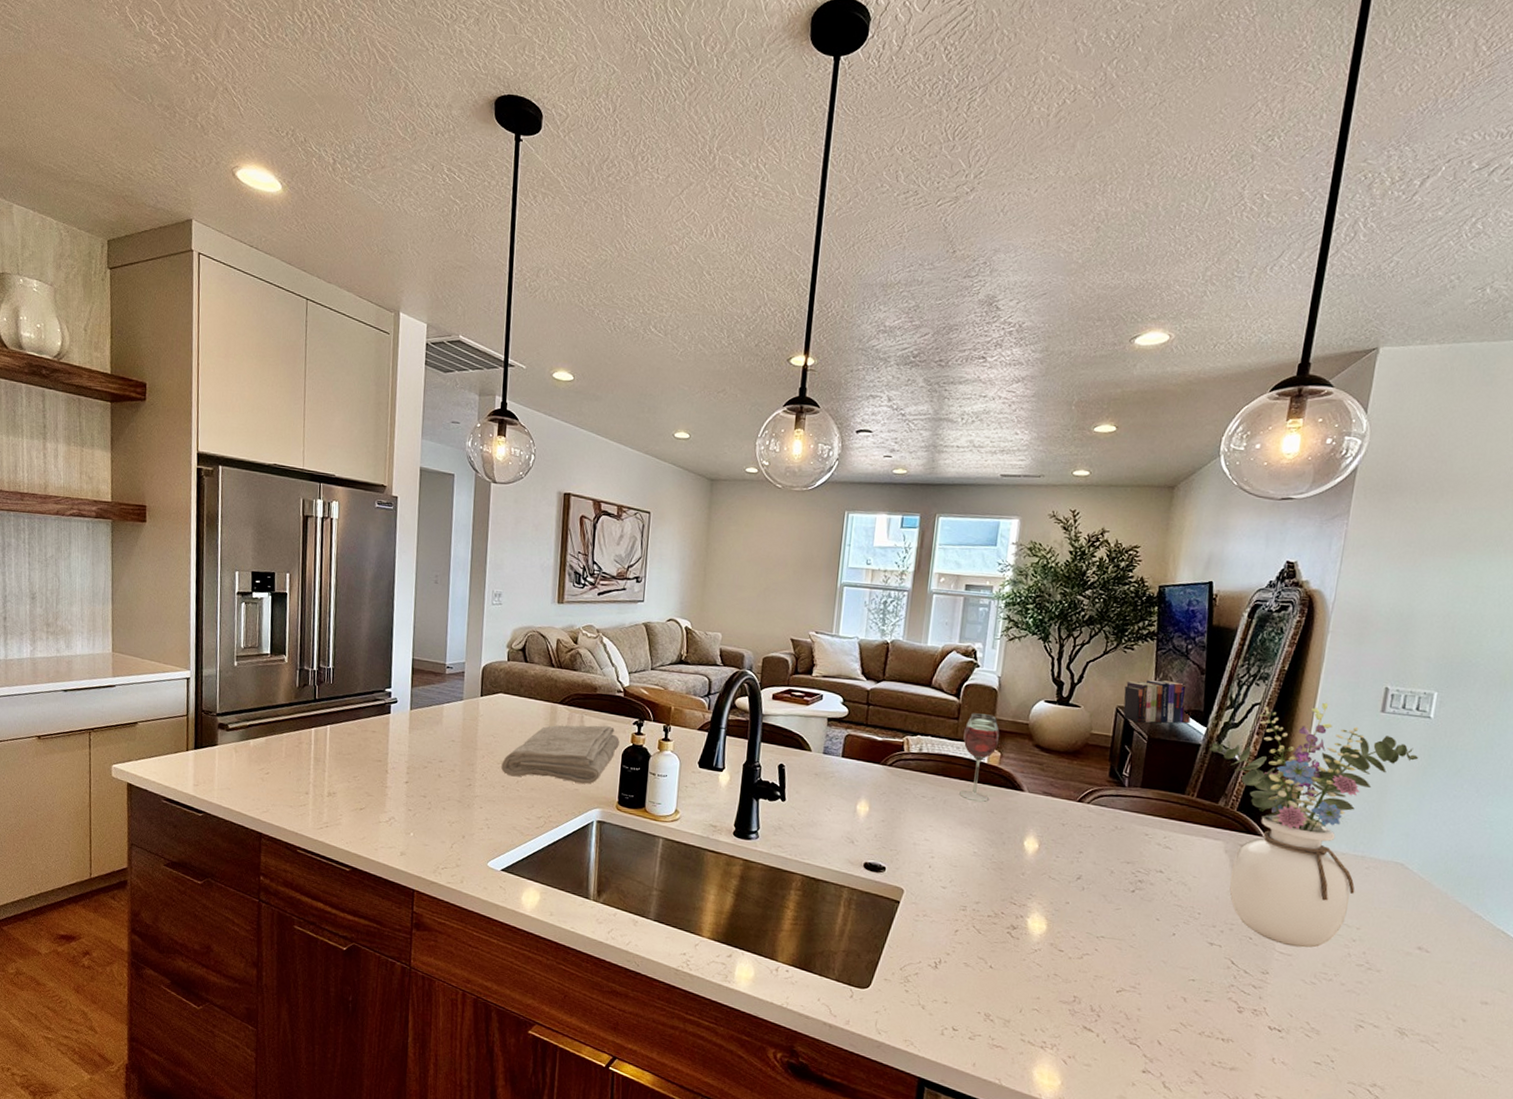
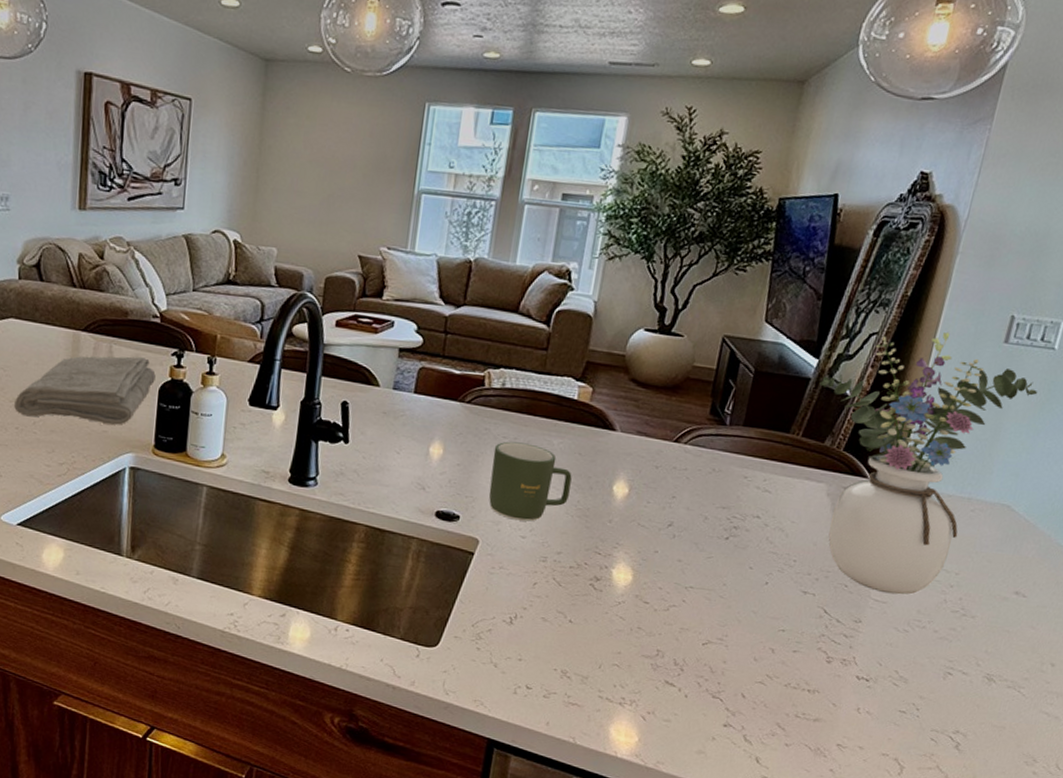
mug: none [911,800,986,873] -> present [489,441,572,522]
wineglass: present [959,713,1000,803] -> none [544,343,593,444]
books: present [1123,679,1191,724] -> none [729,305,804,355]

